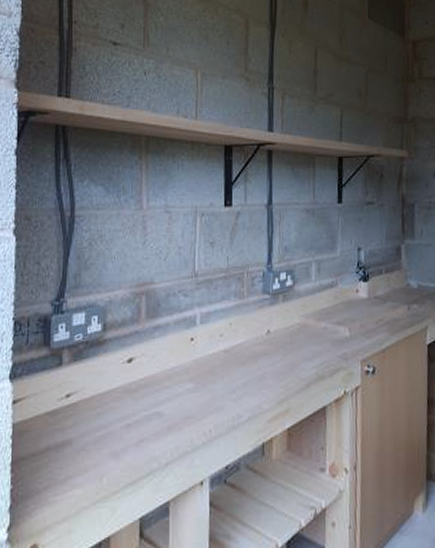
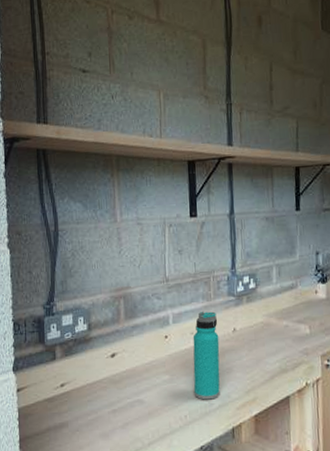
water bottle: none [220,311,251,412] -> present [193,311,220,400]

